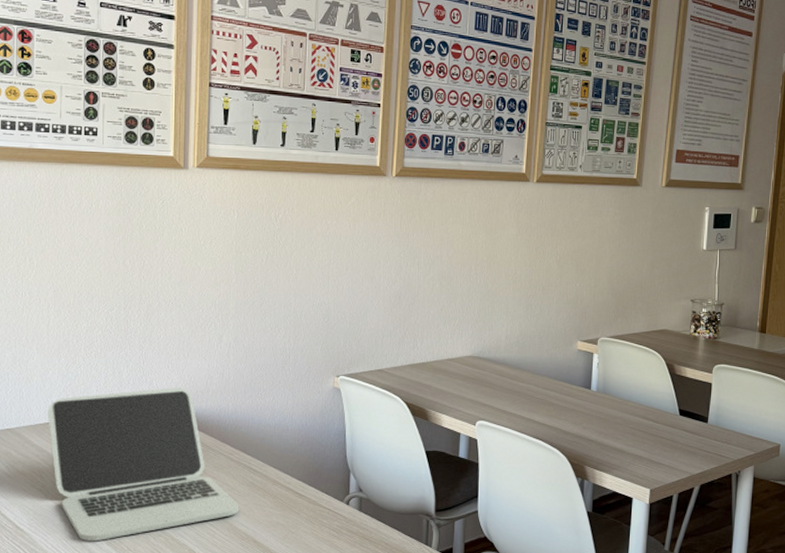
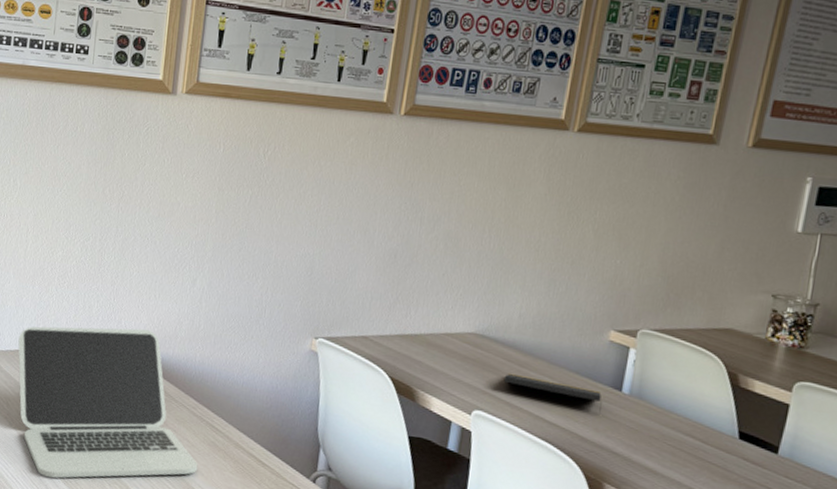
notepad: none [499,386,577,409] -> present [503,373,602,413]

